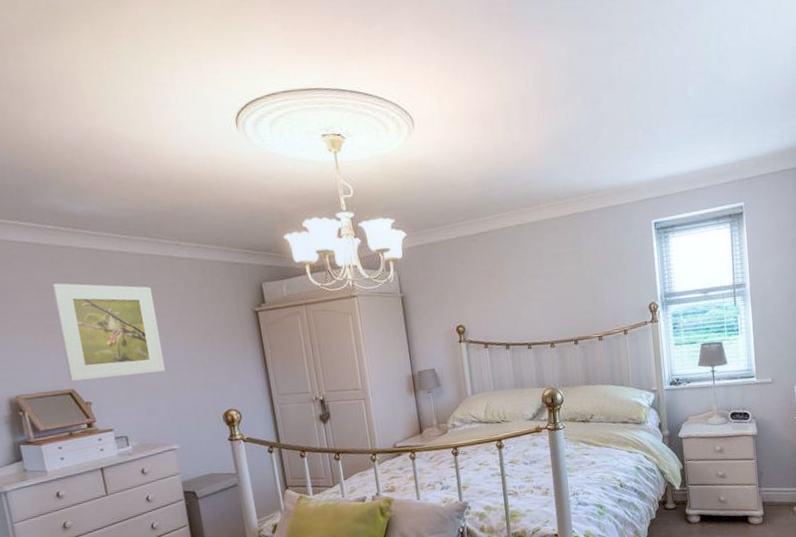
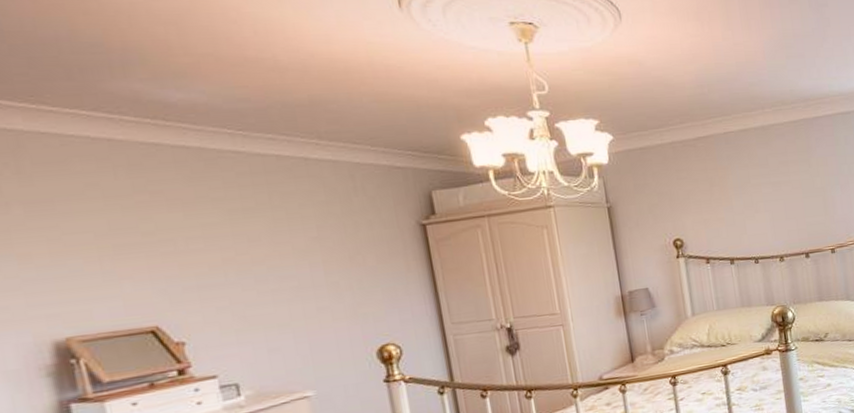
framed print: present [51,283,166,381] -> none [127,189,297,316]

